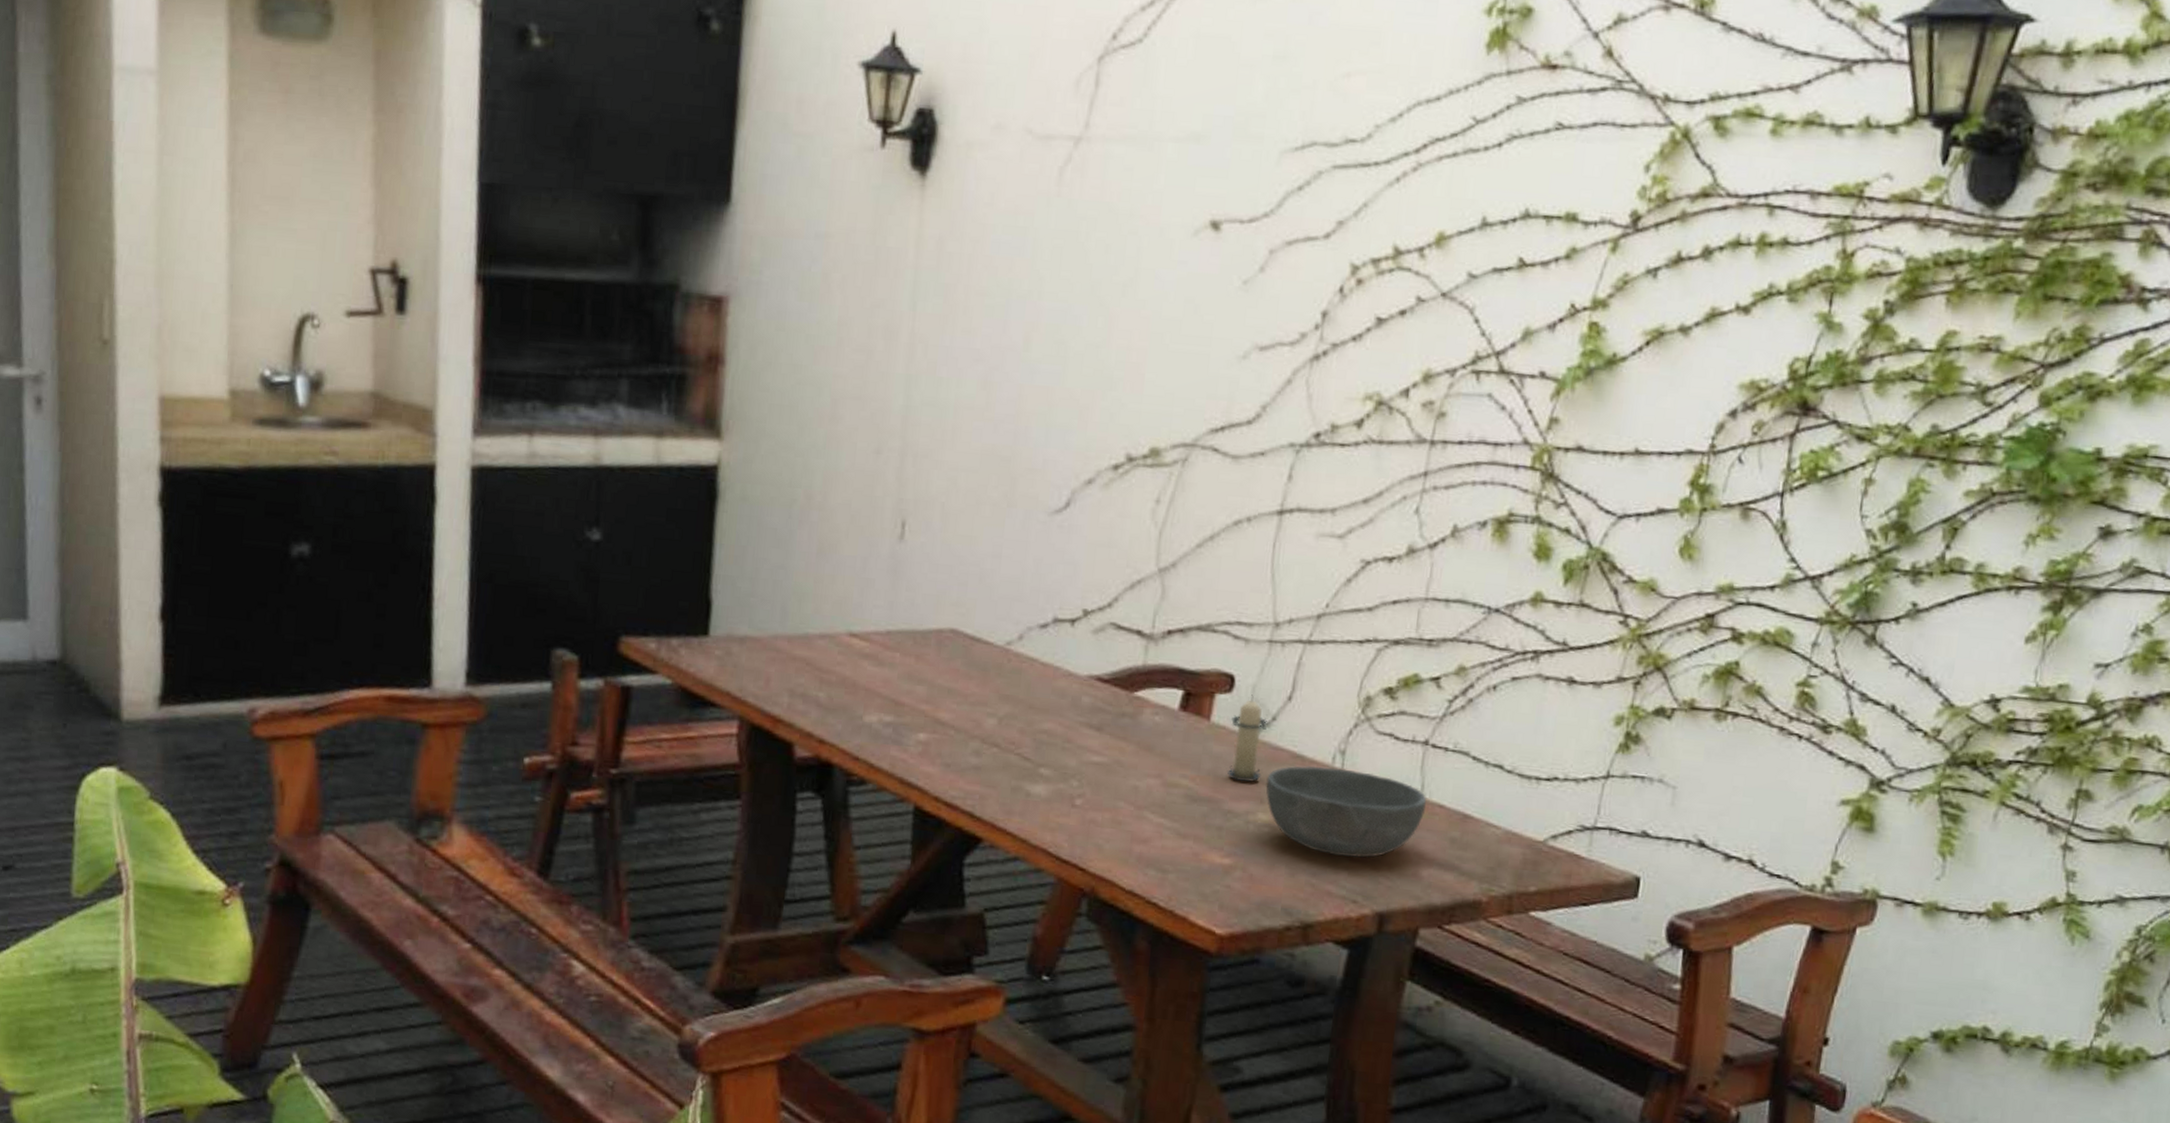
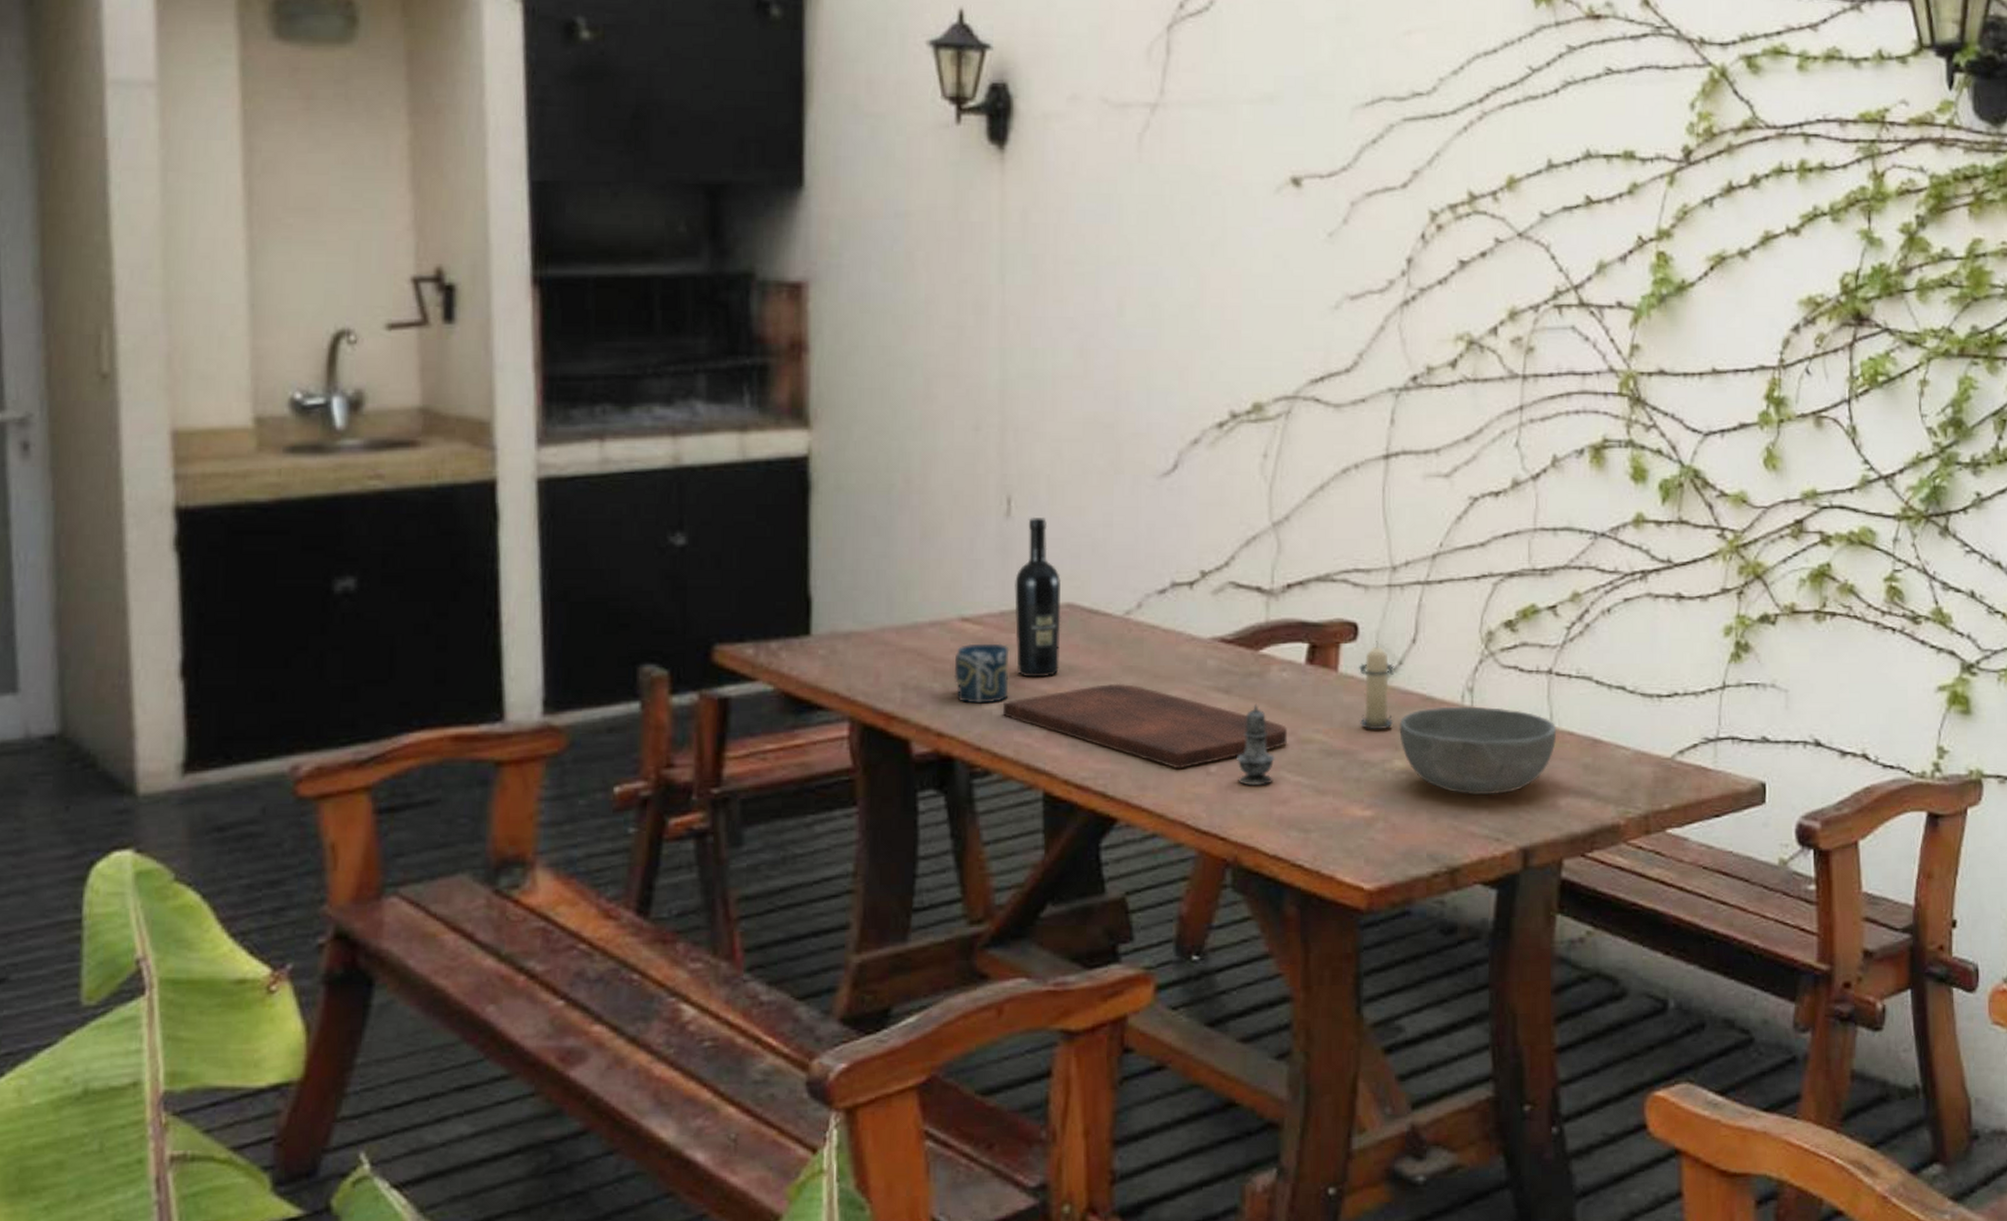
cup: none [838,658,893,717] -> present [954,643,1010,704]
cutting board: none [882,709,1154,799] -> present [1002,683,1287,770]
wine bottle: none [899,543,947,697] -> present [1014,518,1061,678]
salt shaker: none [1102,743,1140,823] -> present [1237,703,1275,786]

